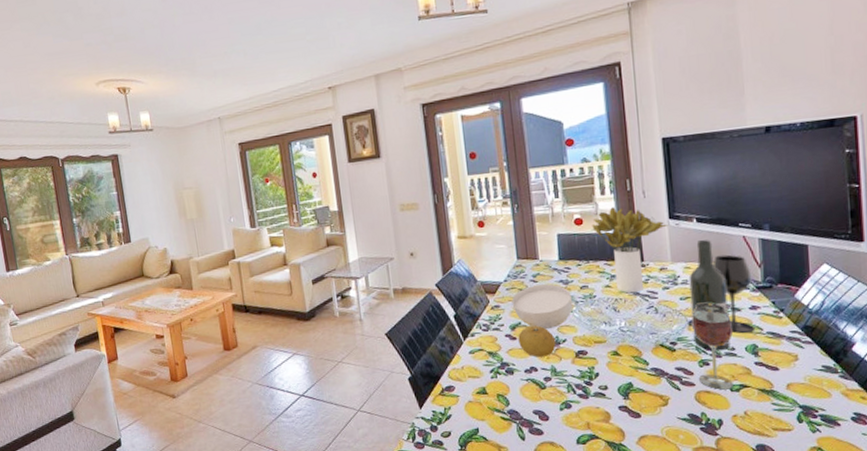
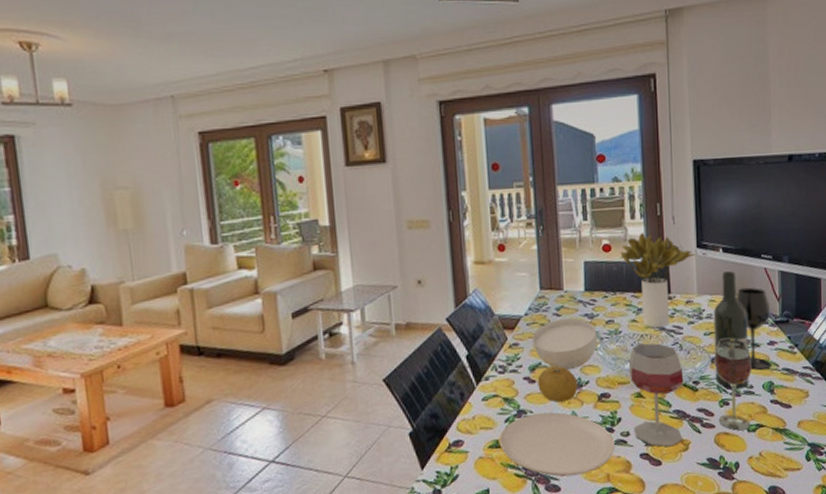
plate: none [486,365,594,422] -> present [500,412,615,477]
wineglass: none [604,306,662,402] -> present [628,343,684,448]

